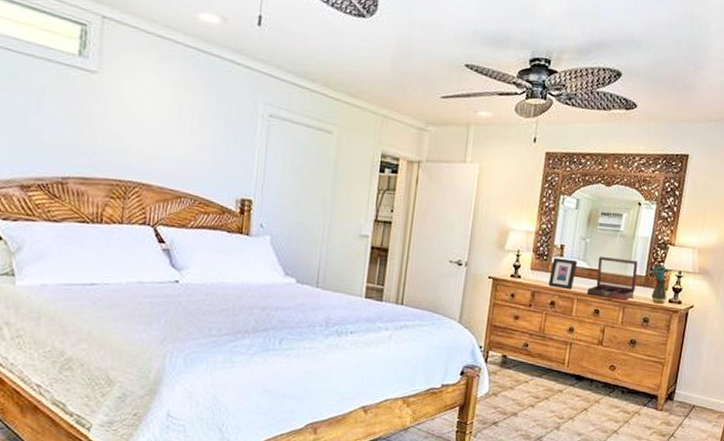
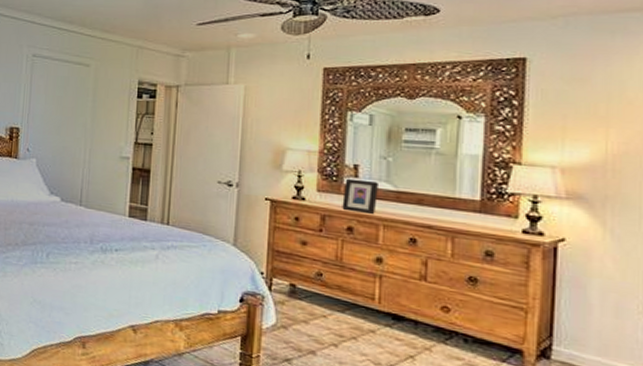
jewelry box: present [587,257,638,301] -> none [397,178,468,229]
vase: present [651,263,668,305] -> none [489,185,518,236]

